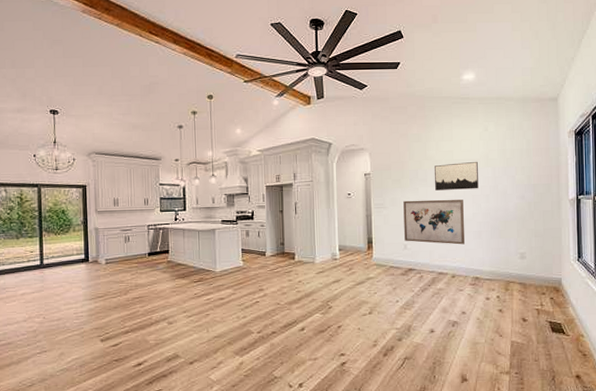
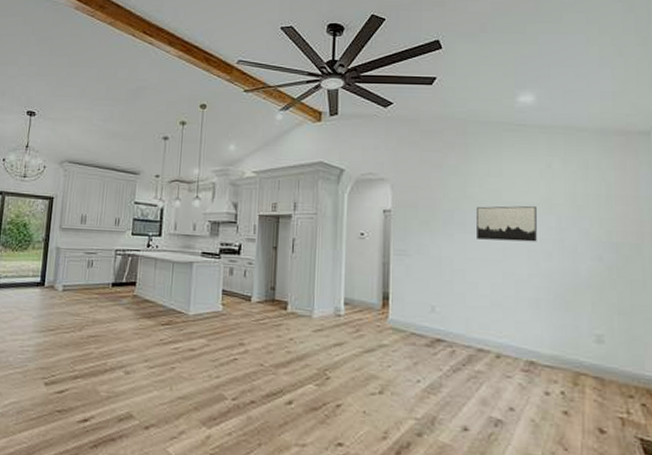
wall art: present [403,199,464,245] -> none [432,248,515,315]

